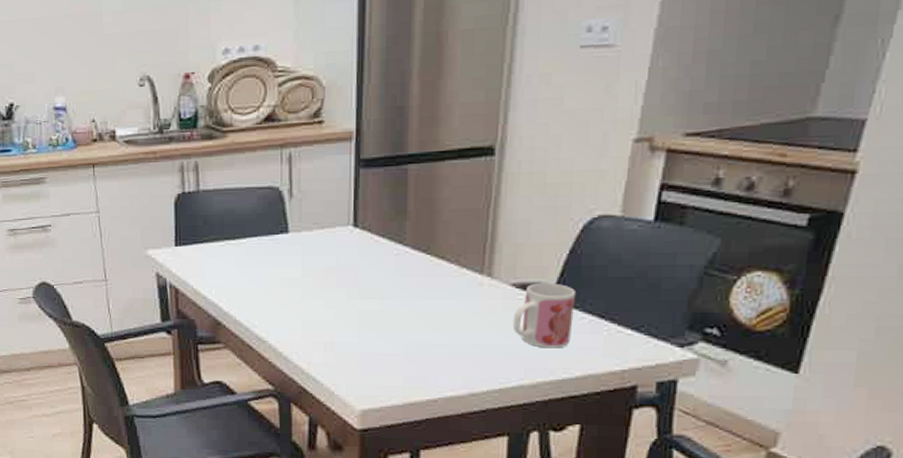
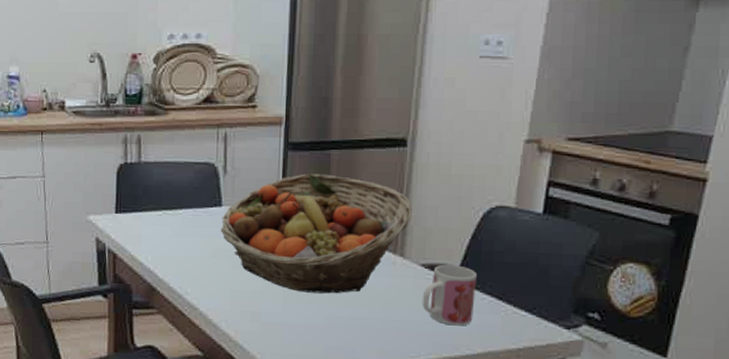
fruit basket: none [288,191,501,320] -> present [220,173,412,294]

